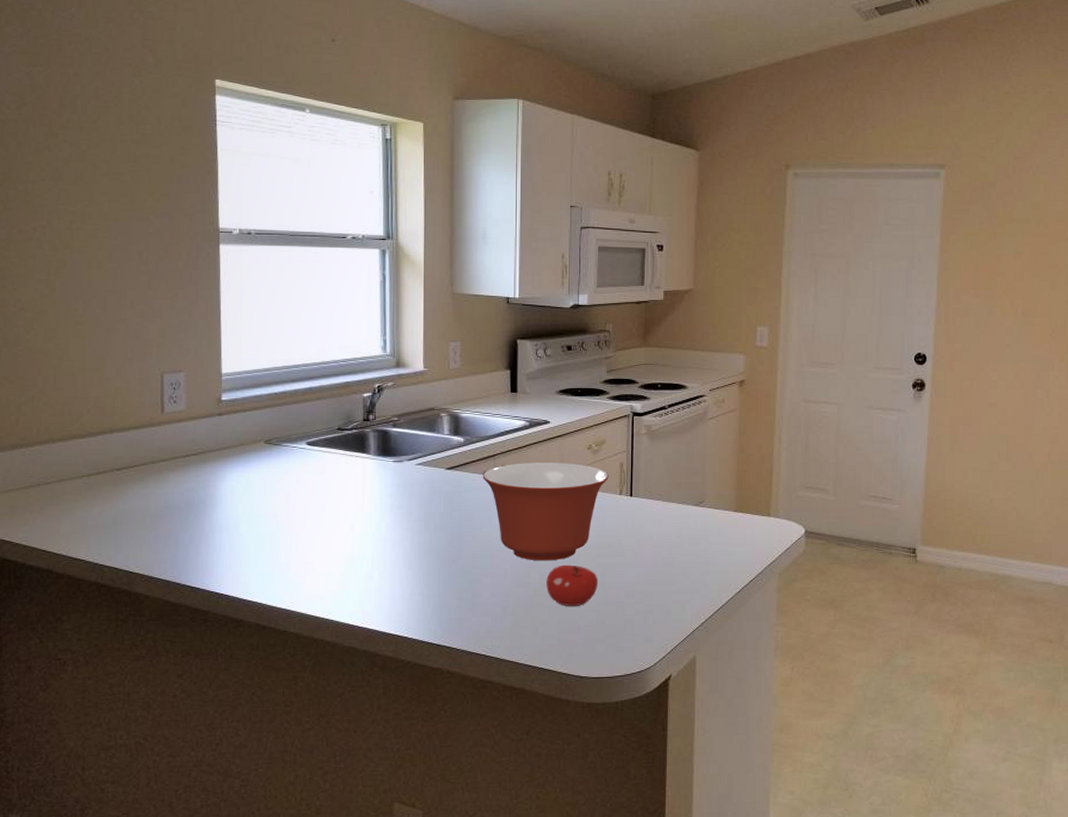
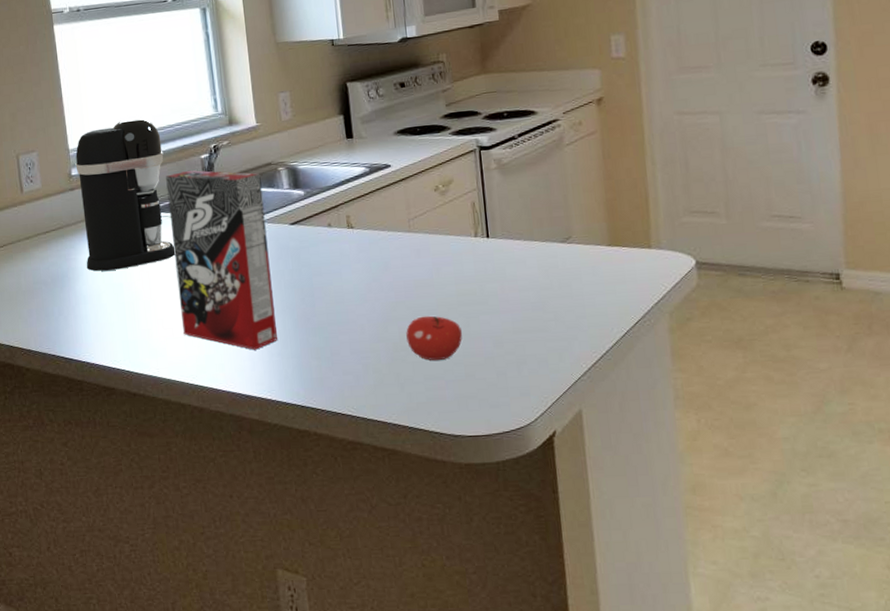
coffee maker: none [226,349,325,500] -> present [75,117,176,271]
cereal box: none [323,407,422,588] -> present [166,170,277,350]
mixing bowl: present [482,462,609,561] -> none [327,207,461,314]

